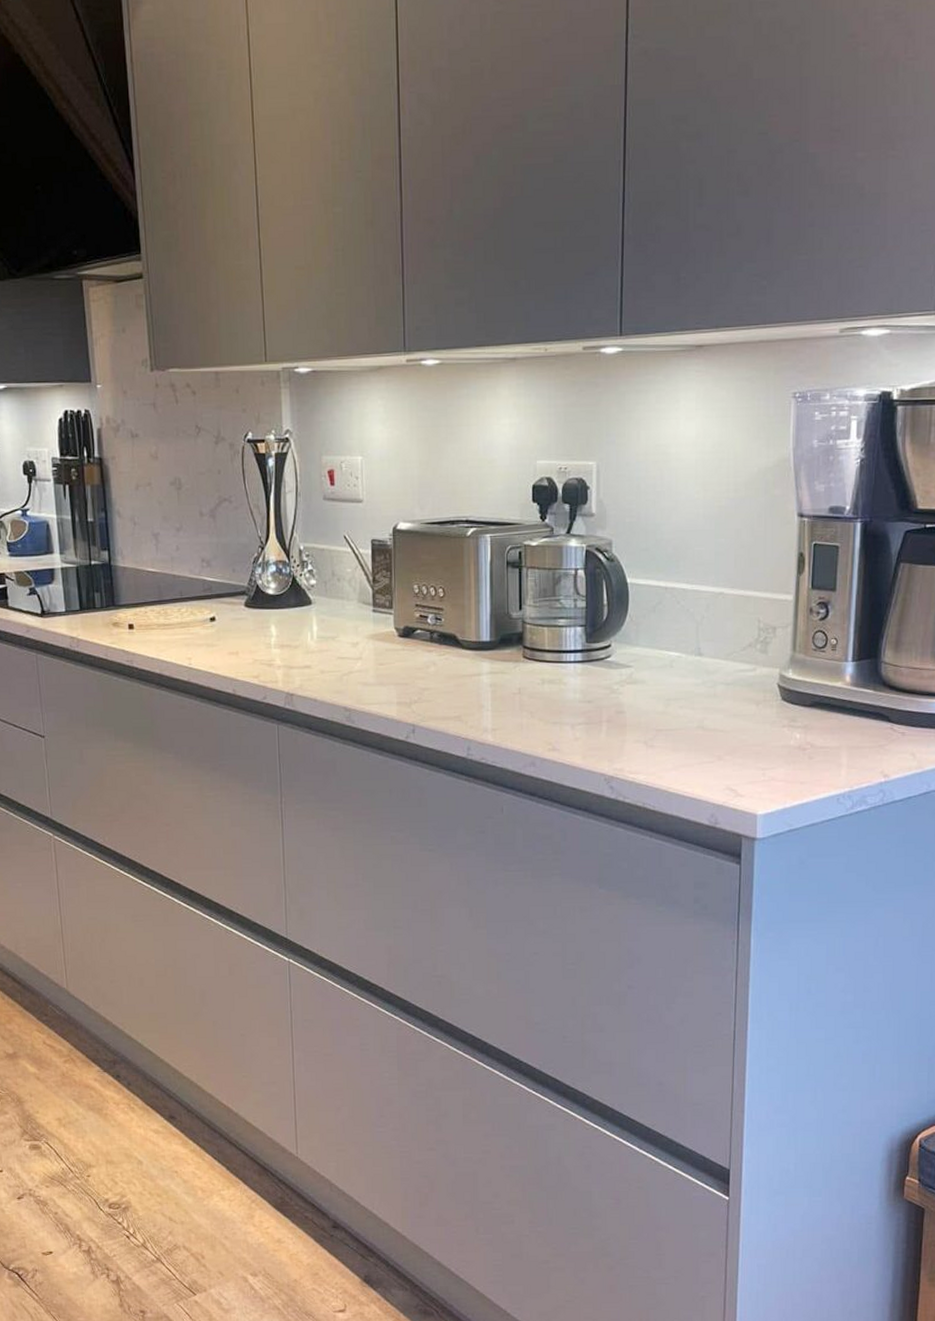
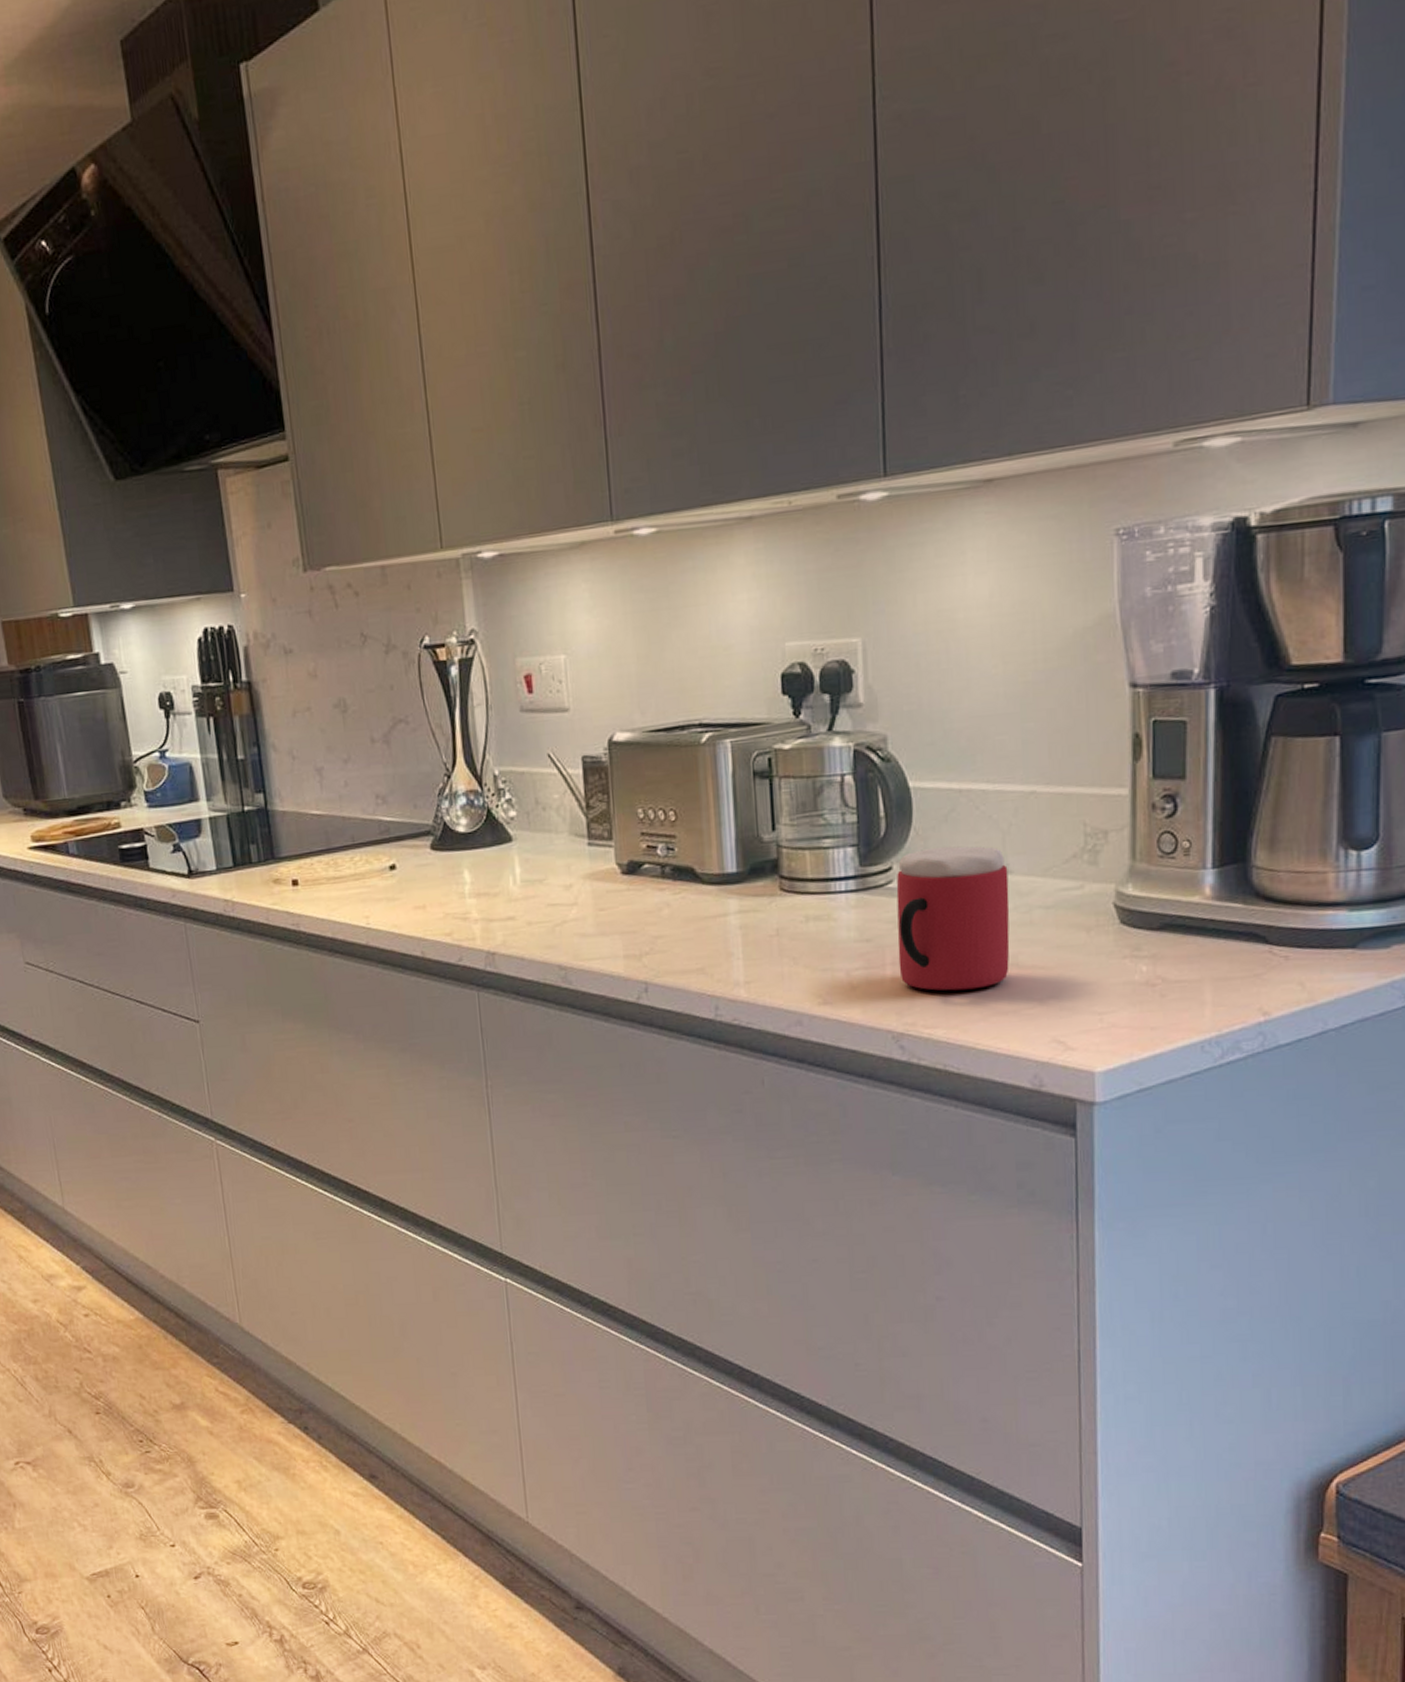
mug: none [612,631,699,745] -> present [896,846,1010,991]

